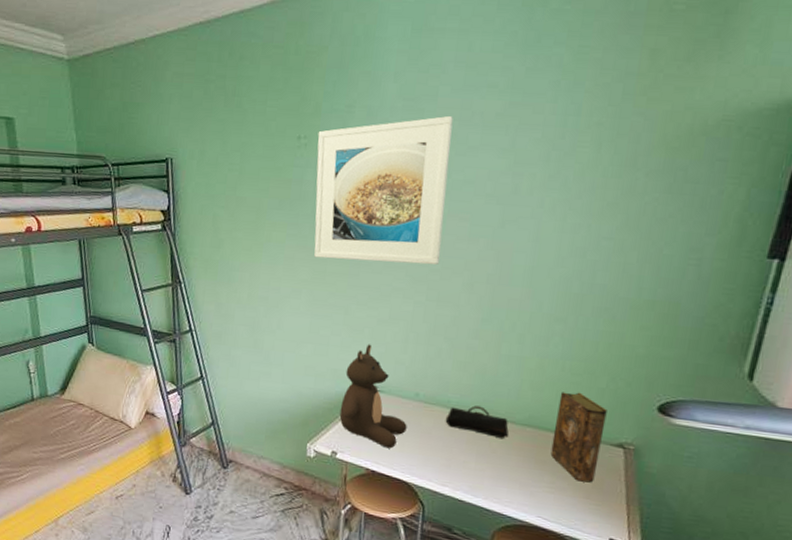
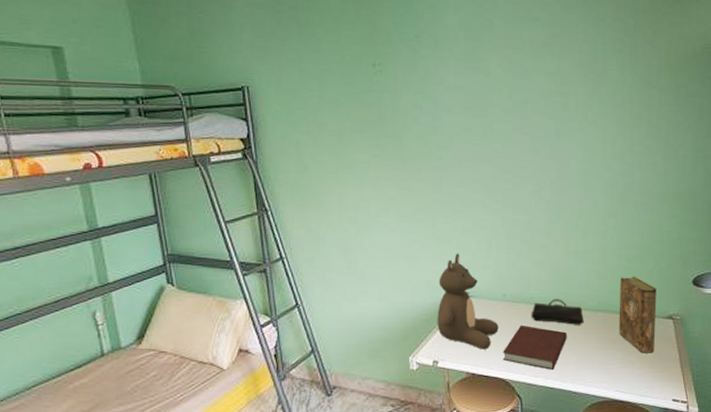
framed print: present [314,115,453,266] -> none [391,44,511,177]
notebook: none [407,428,486,482] -> present [502,324,567,370]

